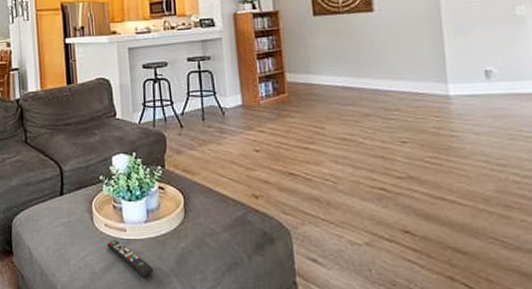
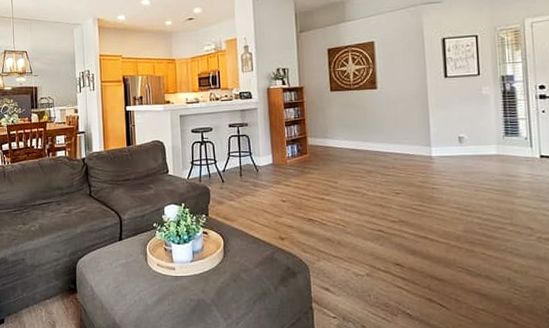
remote control: present [107,240,154,278] -> none [159,277,198,308]

